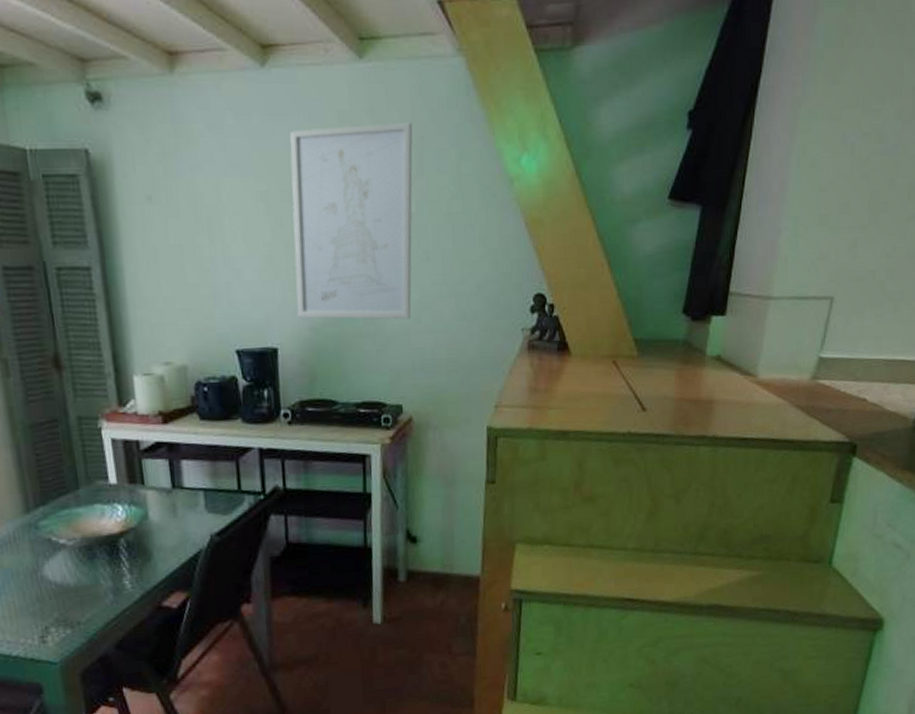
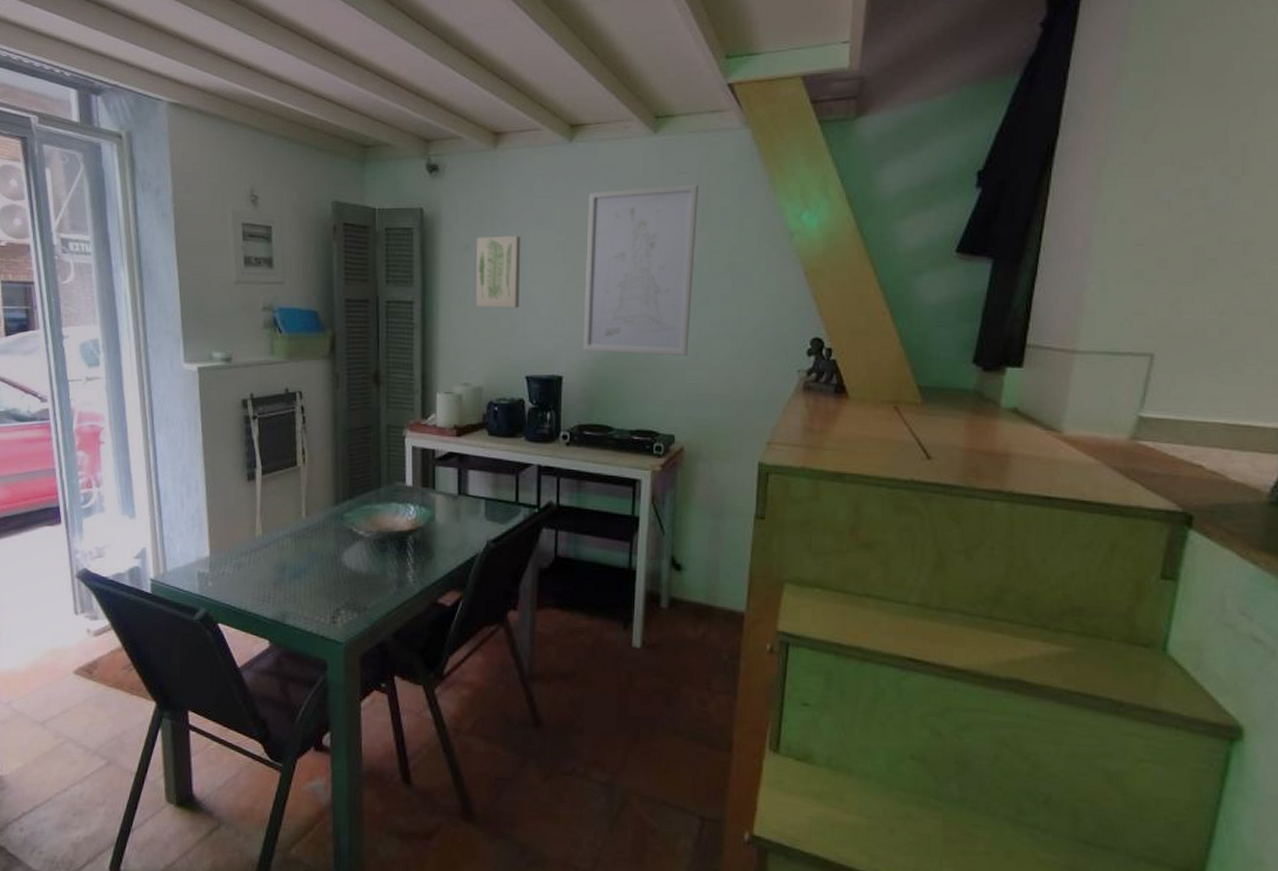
wall art: none [161,184,220,272] -> present [476,236,521,309]

